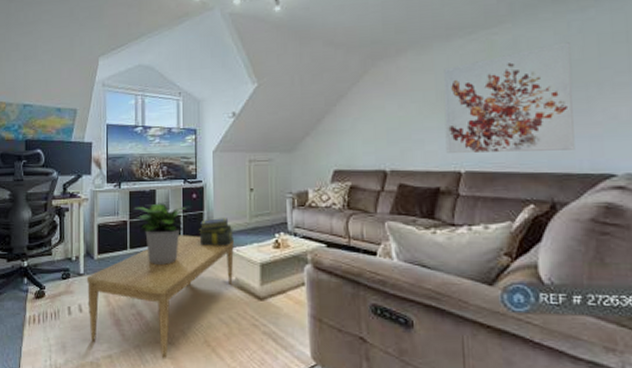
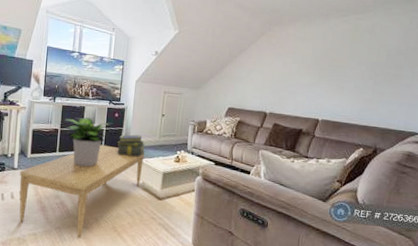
wall art: present [443,42,575,154] -> none [311,33,409,113]

